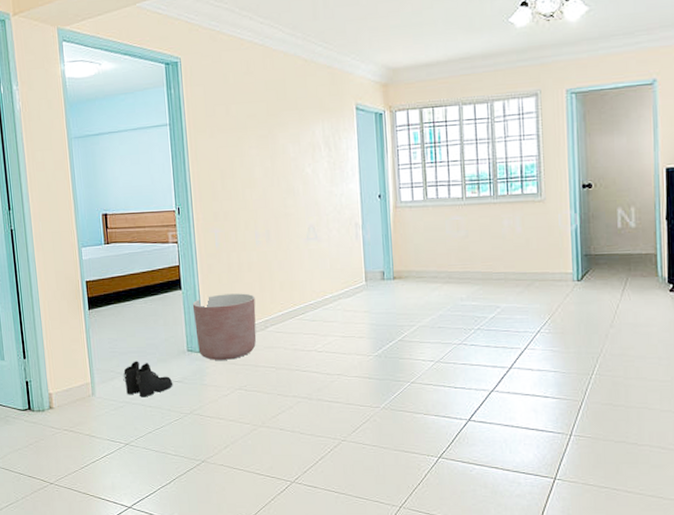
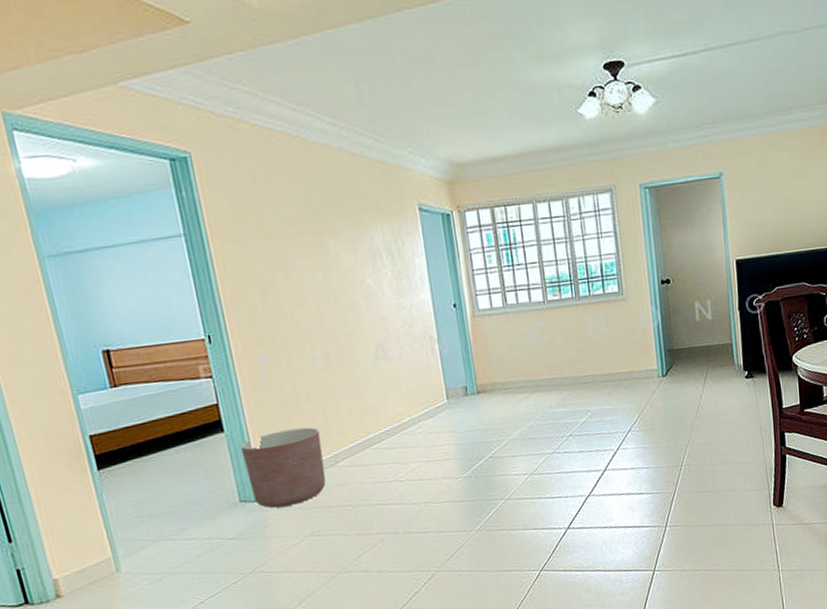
boots: present [123,361,173,397] -> none [156,522,226,564]

